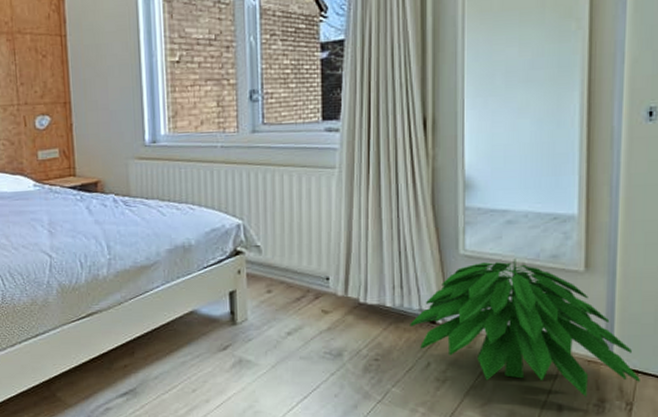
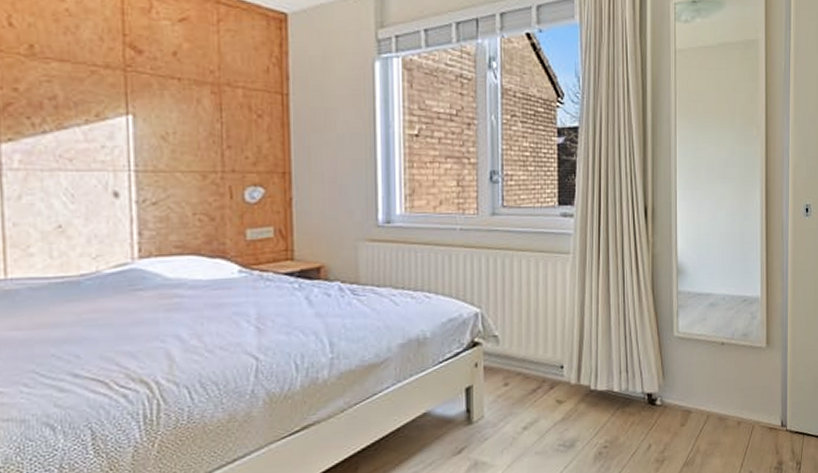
indoor plant: present [410,259,640,397] -> none [634,338,805,462]

